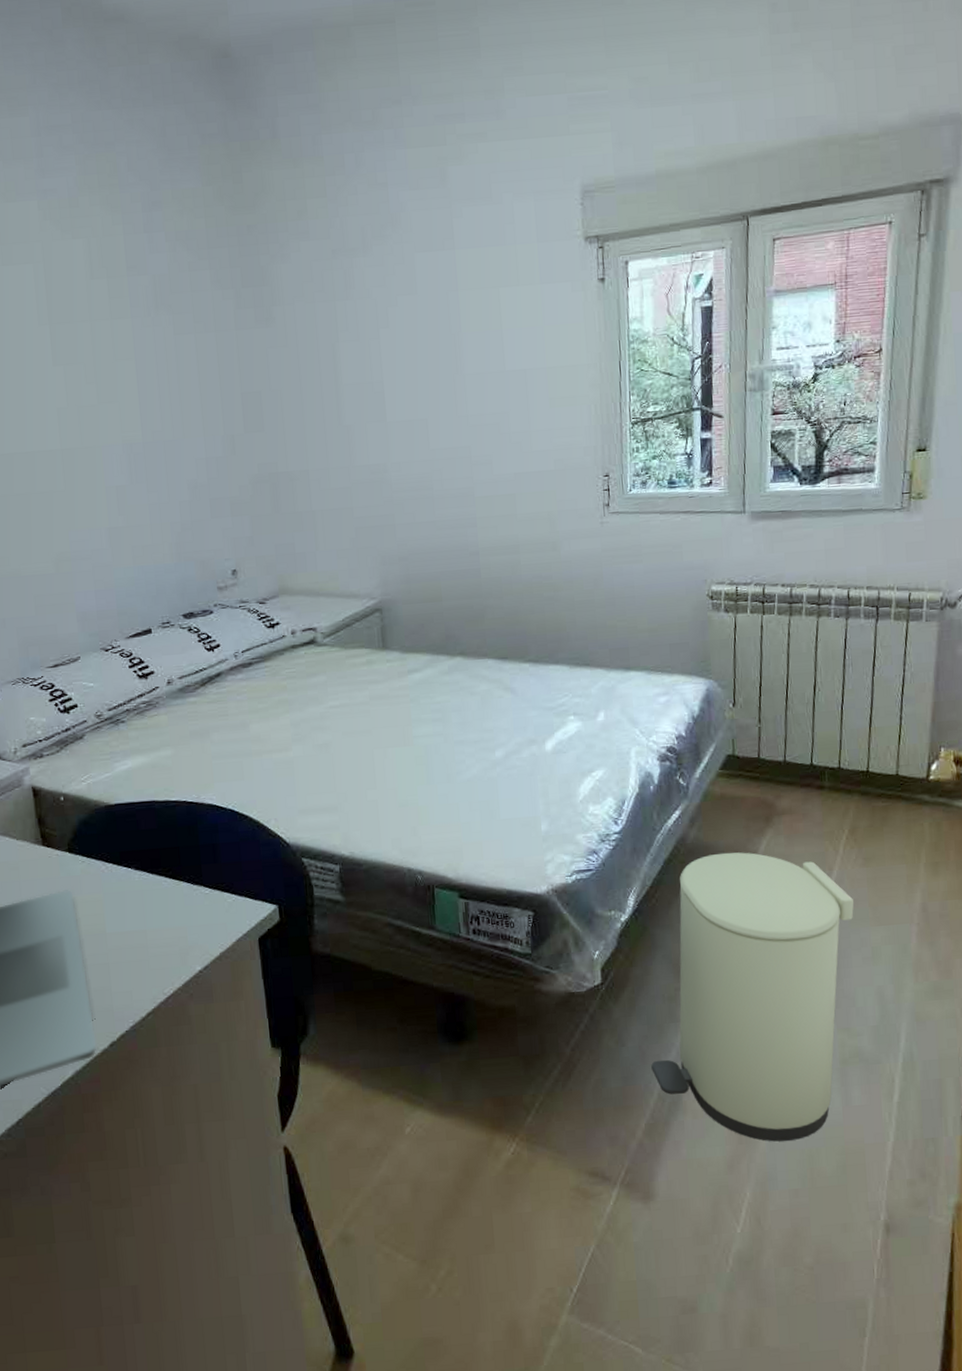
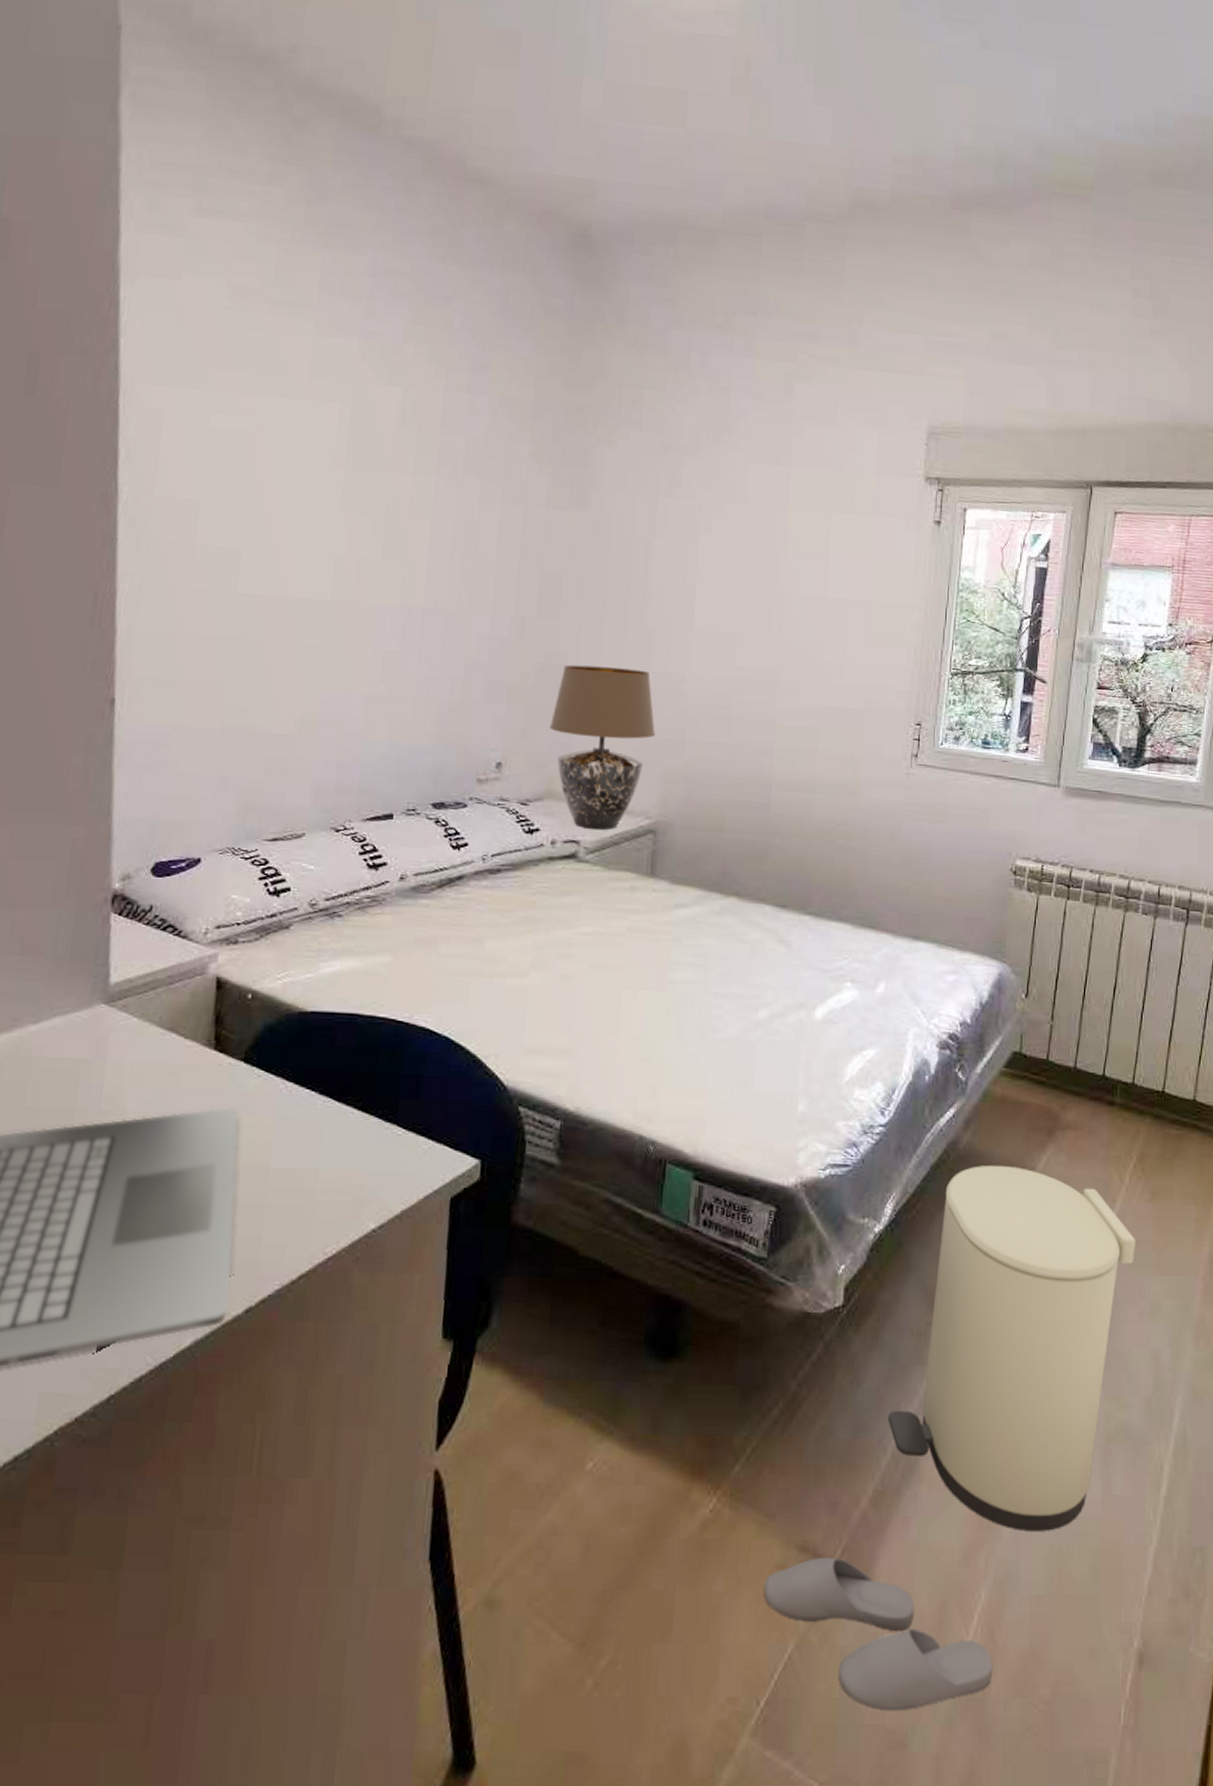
table lamp: none [272,466,367,616] -> present [549,664,655,830]
slippers: none [564,1177,763,1286] -> present [763,1556,993,1711]

